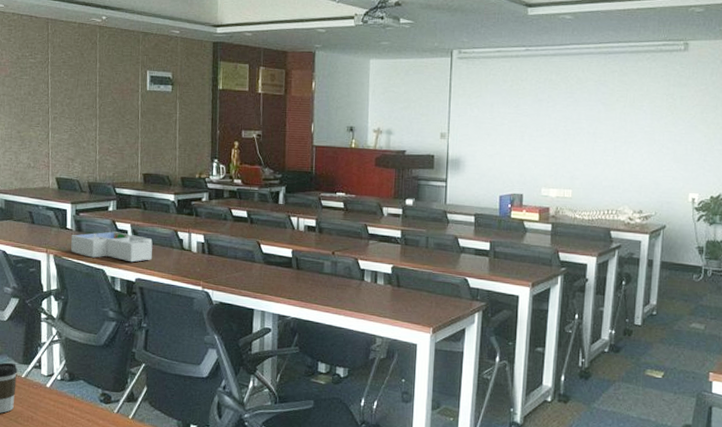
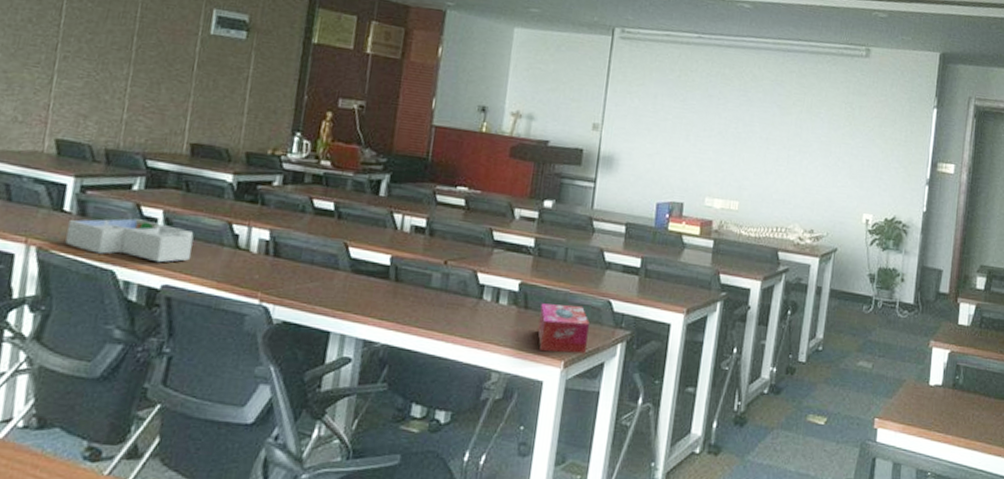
tissue box: none [409,282,451,322] -> present [537,303,589,354]

